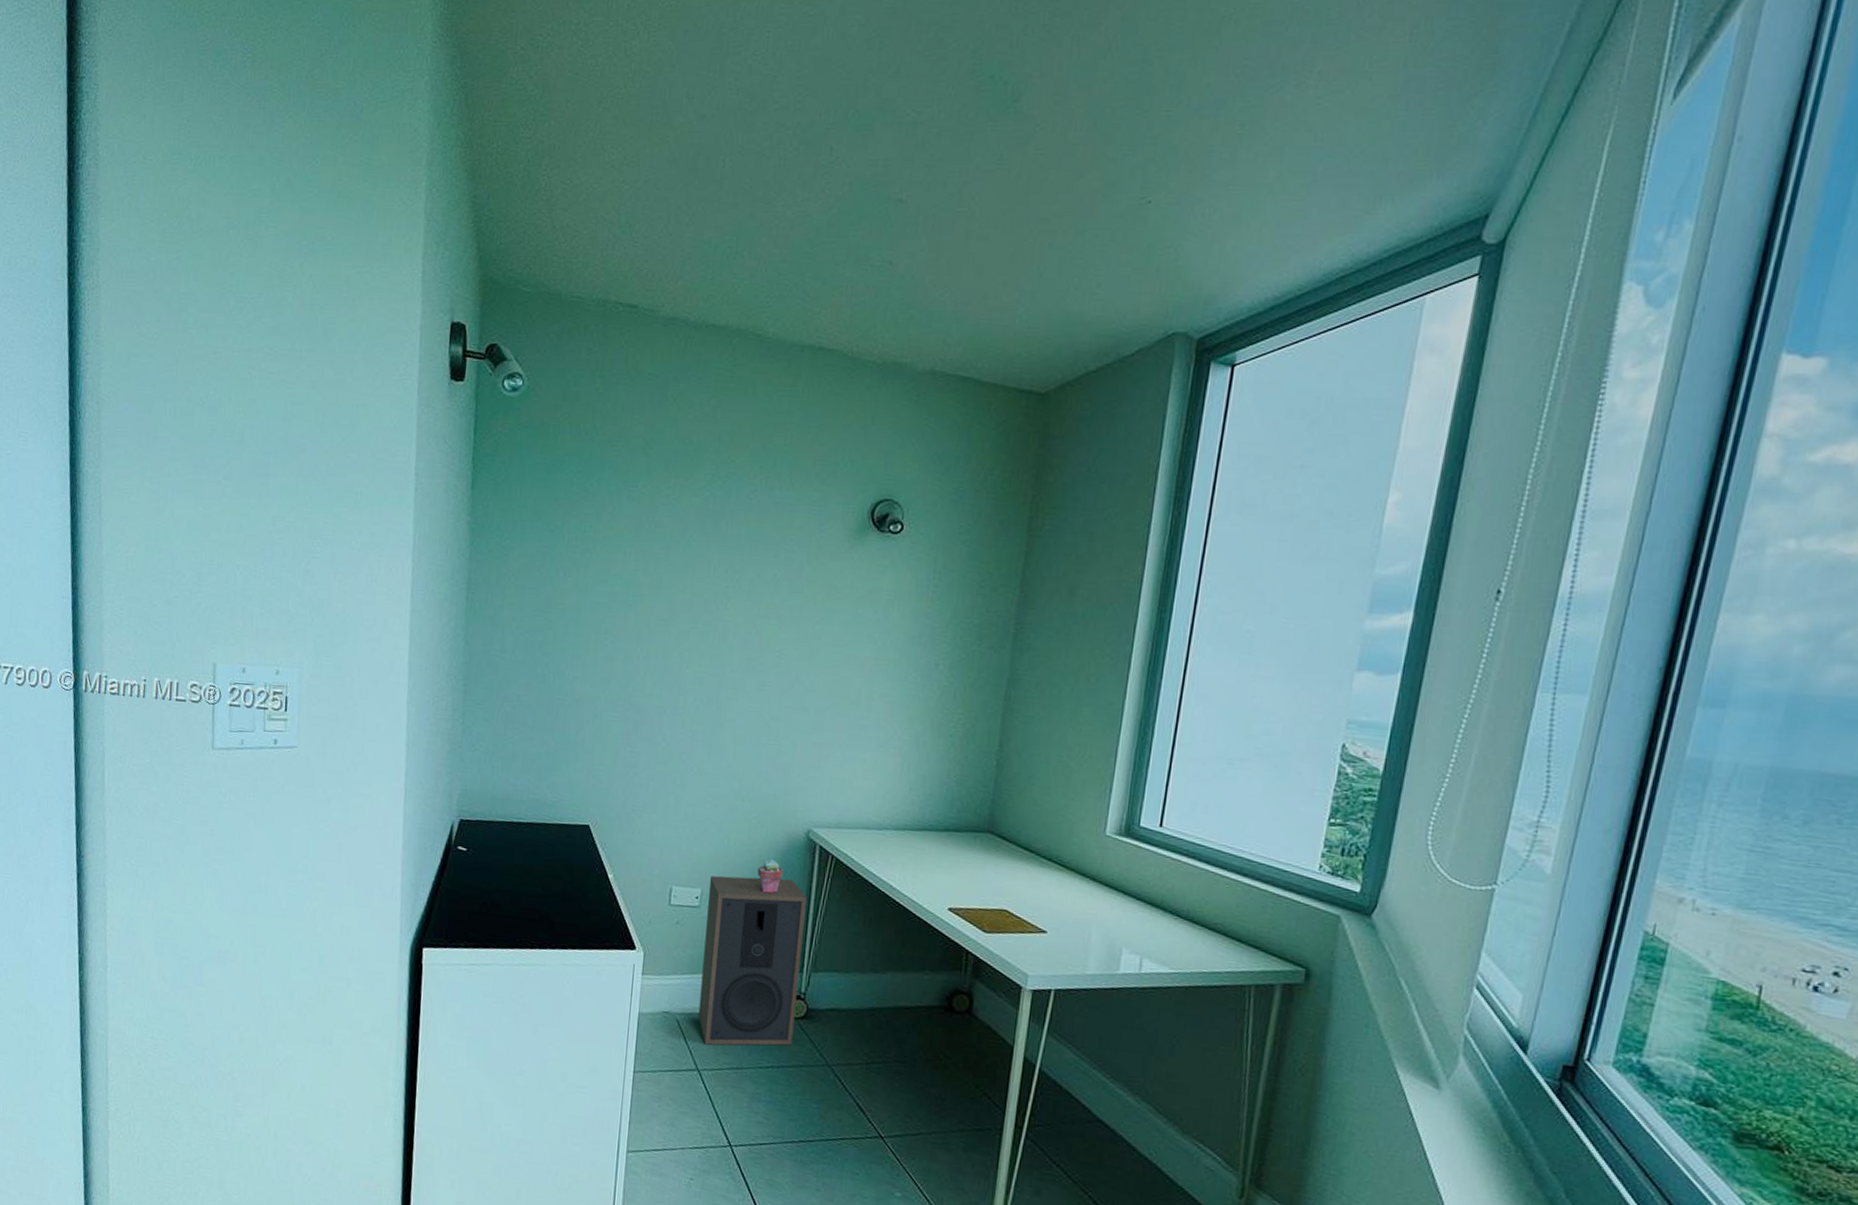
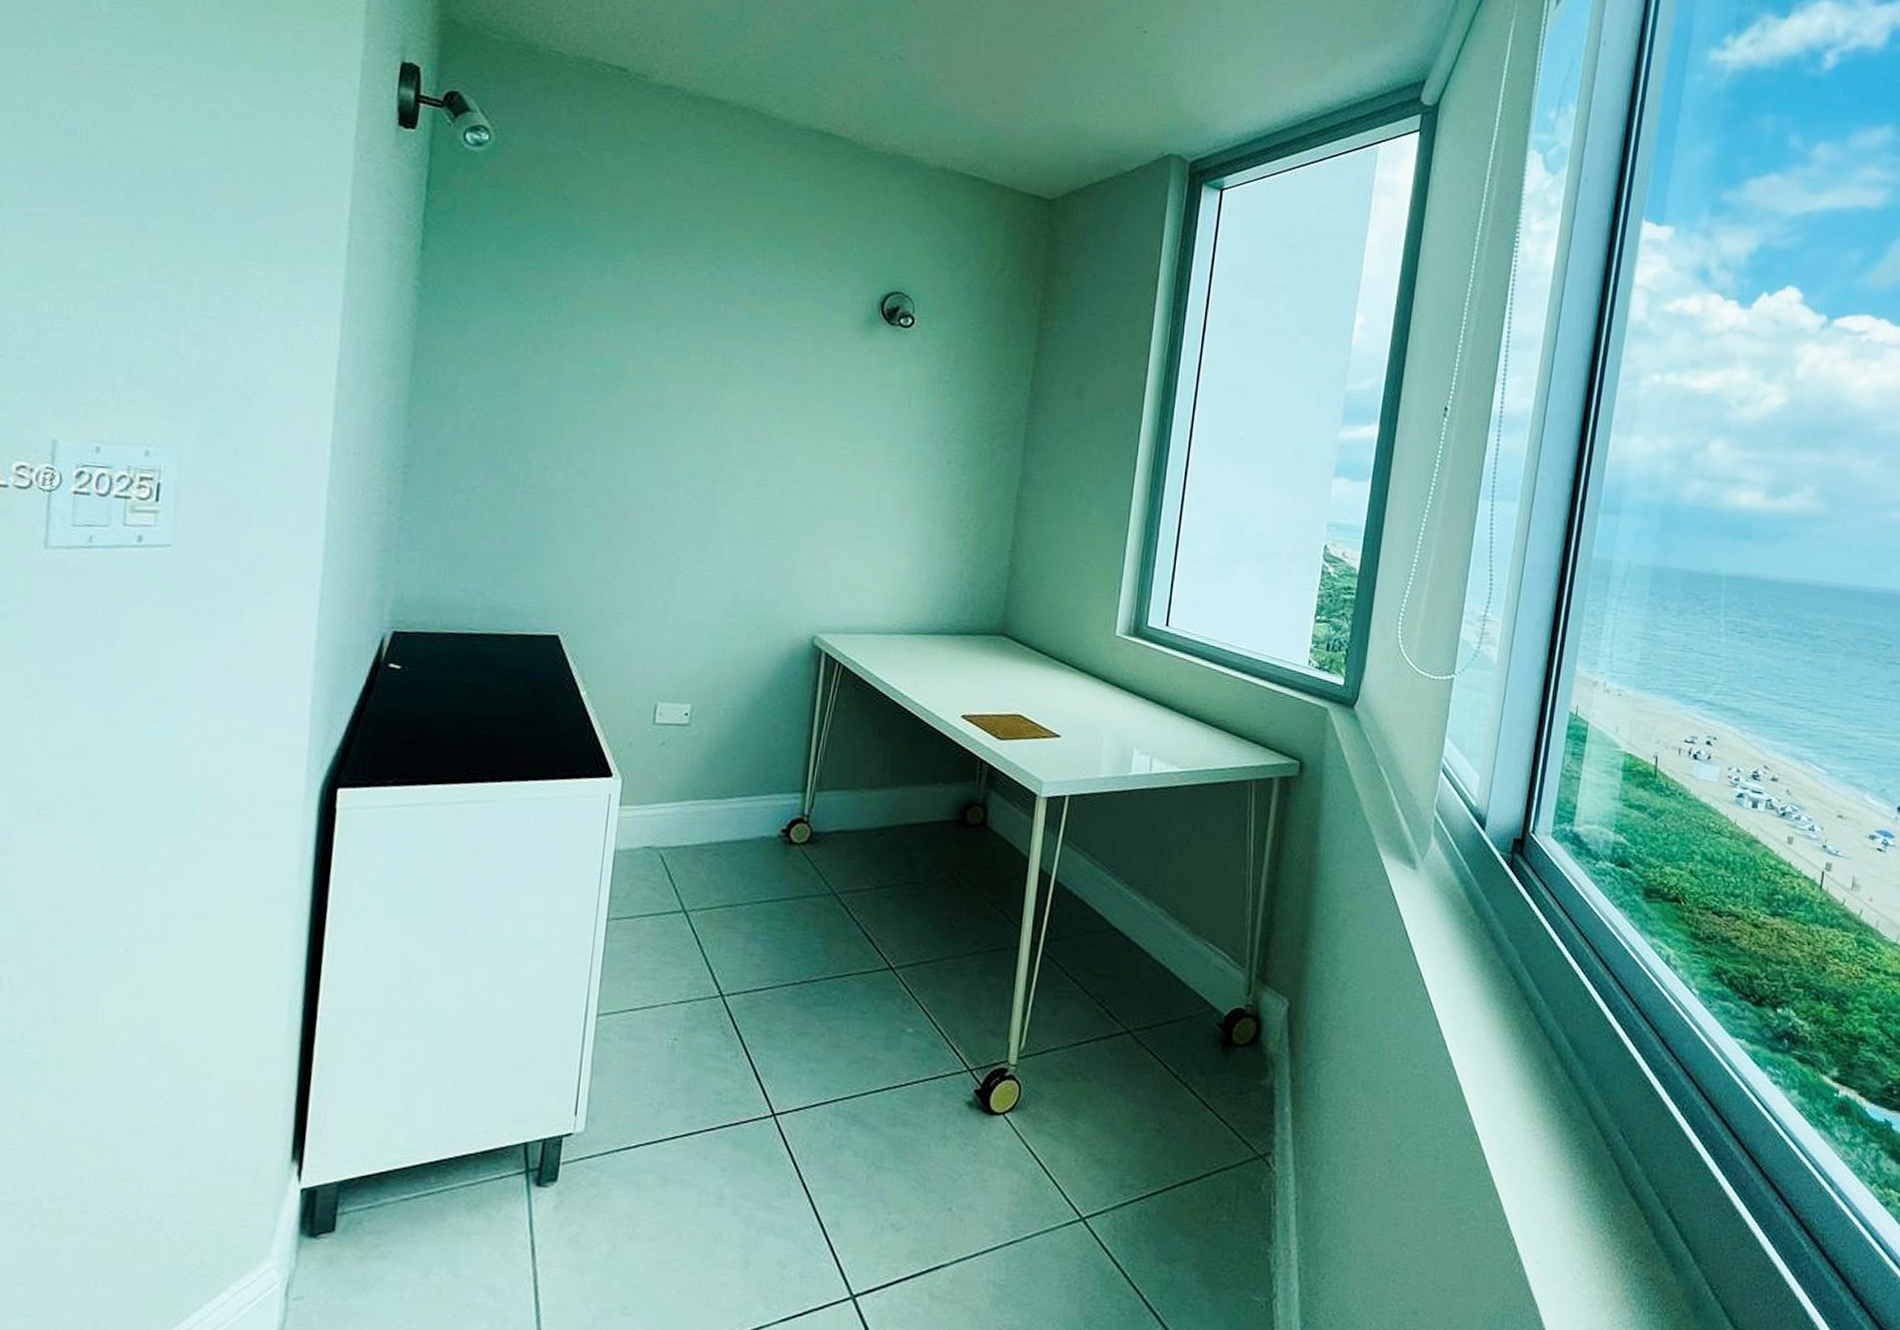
speaker: present [698,876,806,1046] -> none [686,689,811,881]
potted succulent: present [757,859,784,894] -> none [756,669,786,707]

